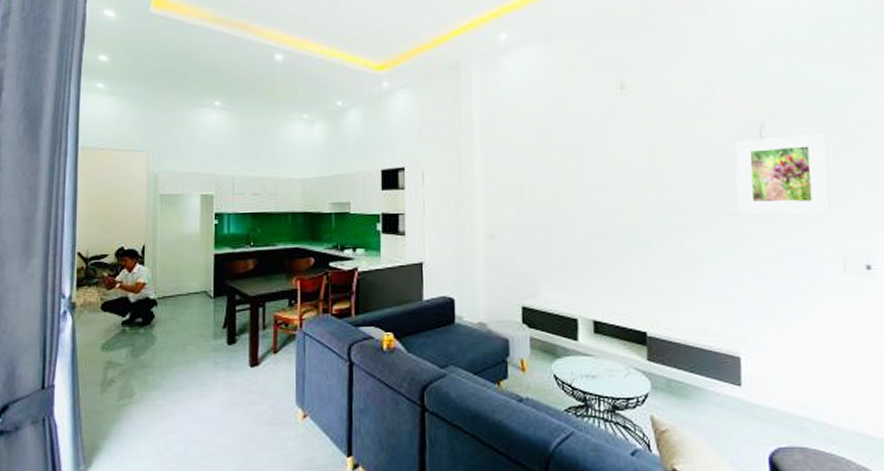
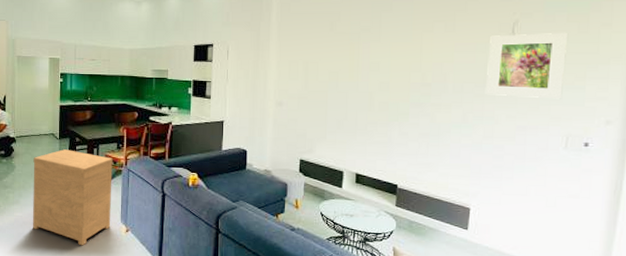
nightstand: none [178,311,284,442] -> present [32,149,113,246]

